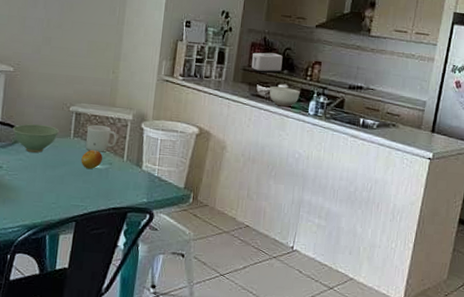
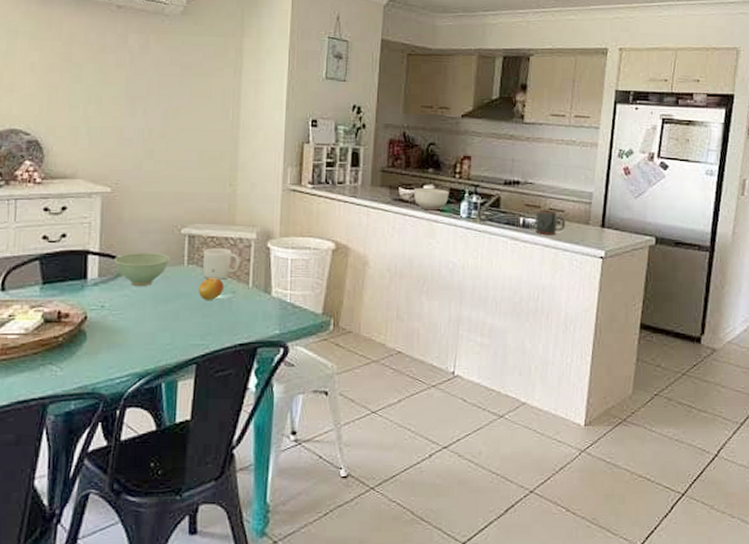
toaster: present [251,52,283,73] -> none [391,150,426,174]
mug: none [373,113,401,135] -> present [536,210,566,234]

